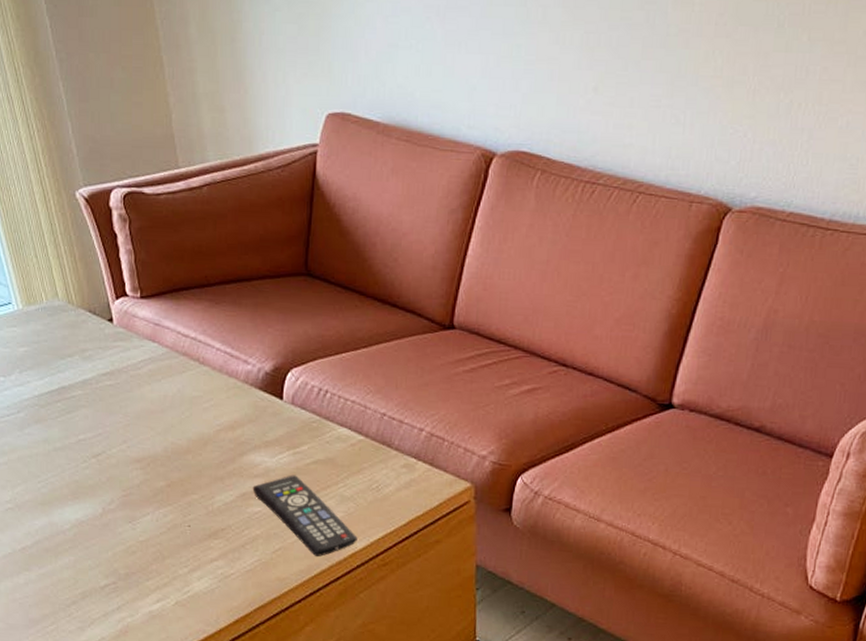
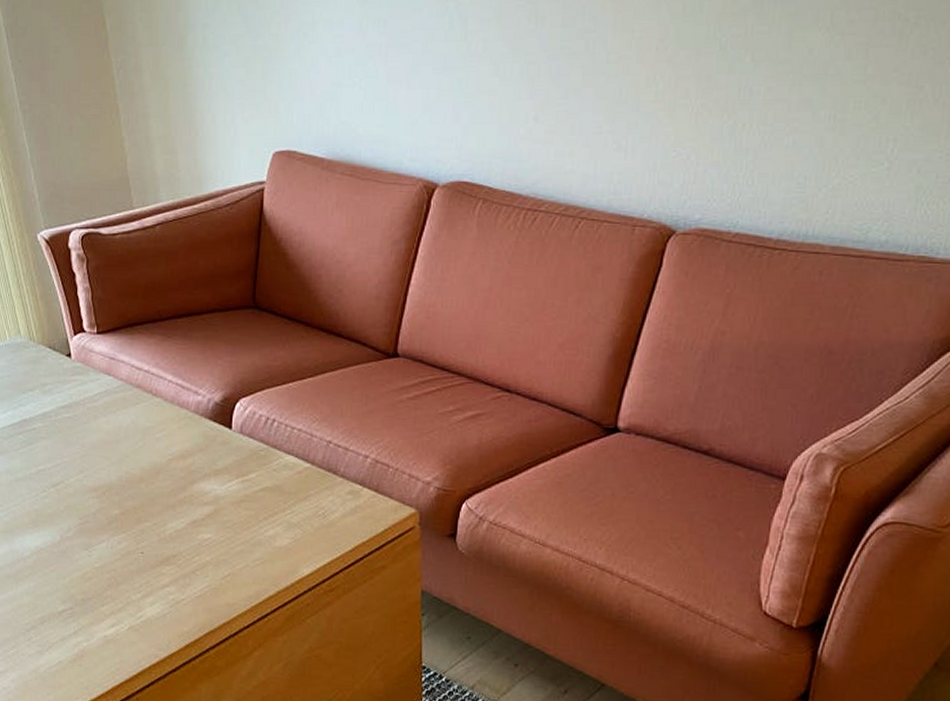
remote control: present [252,475,358,557] -> none [202,502,304,582]

